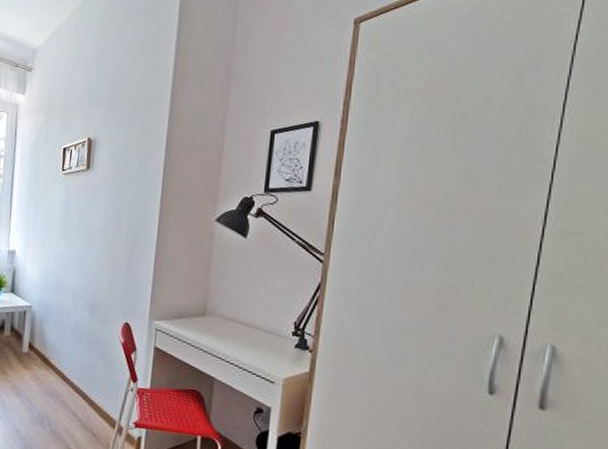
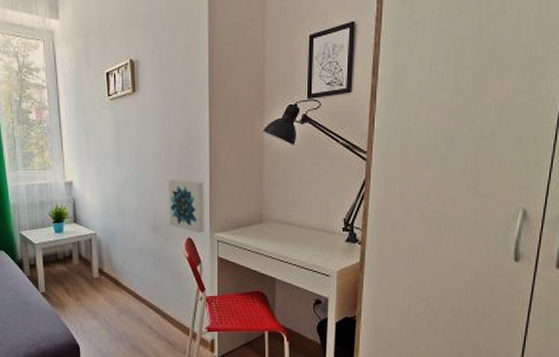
wall art: none [107,260,148,319] -> present [169,180,204,233]

